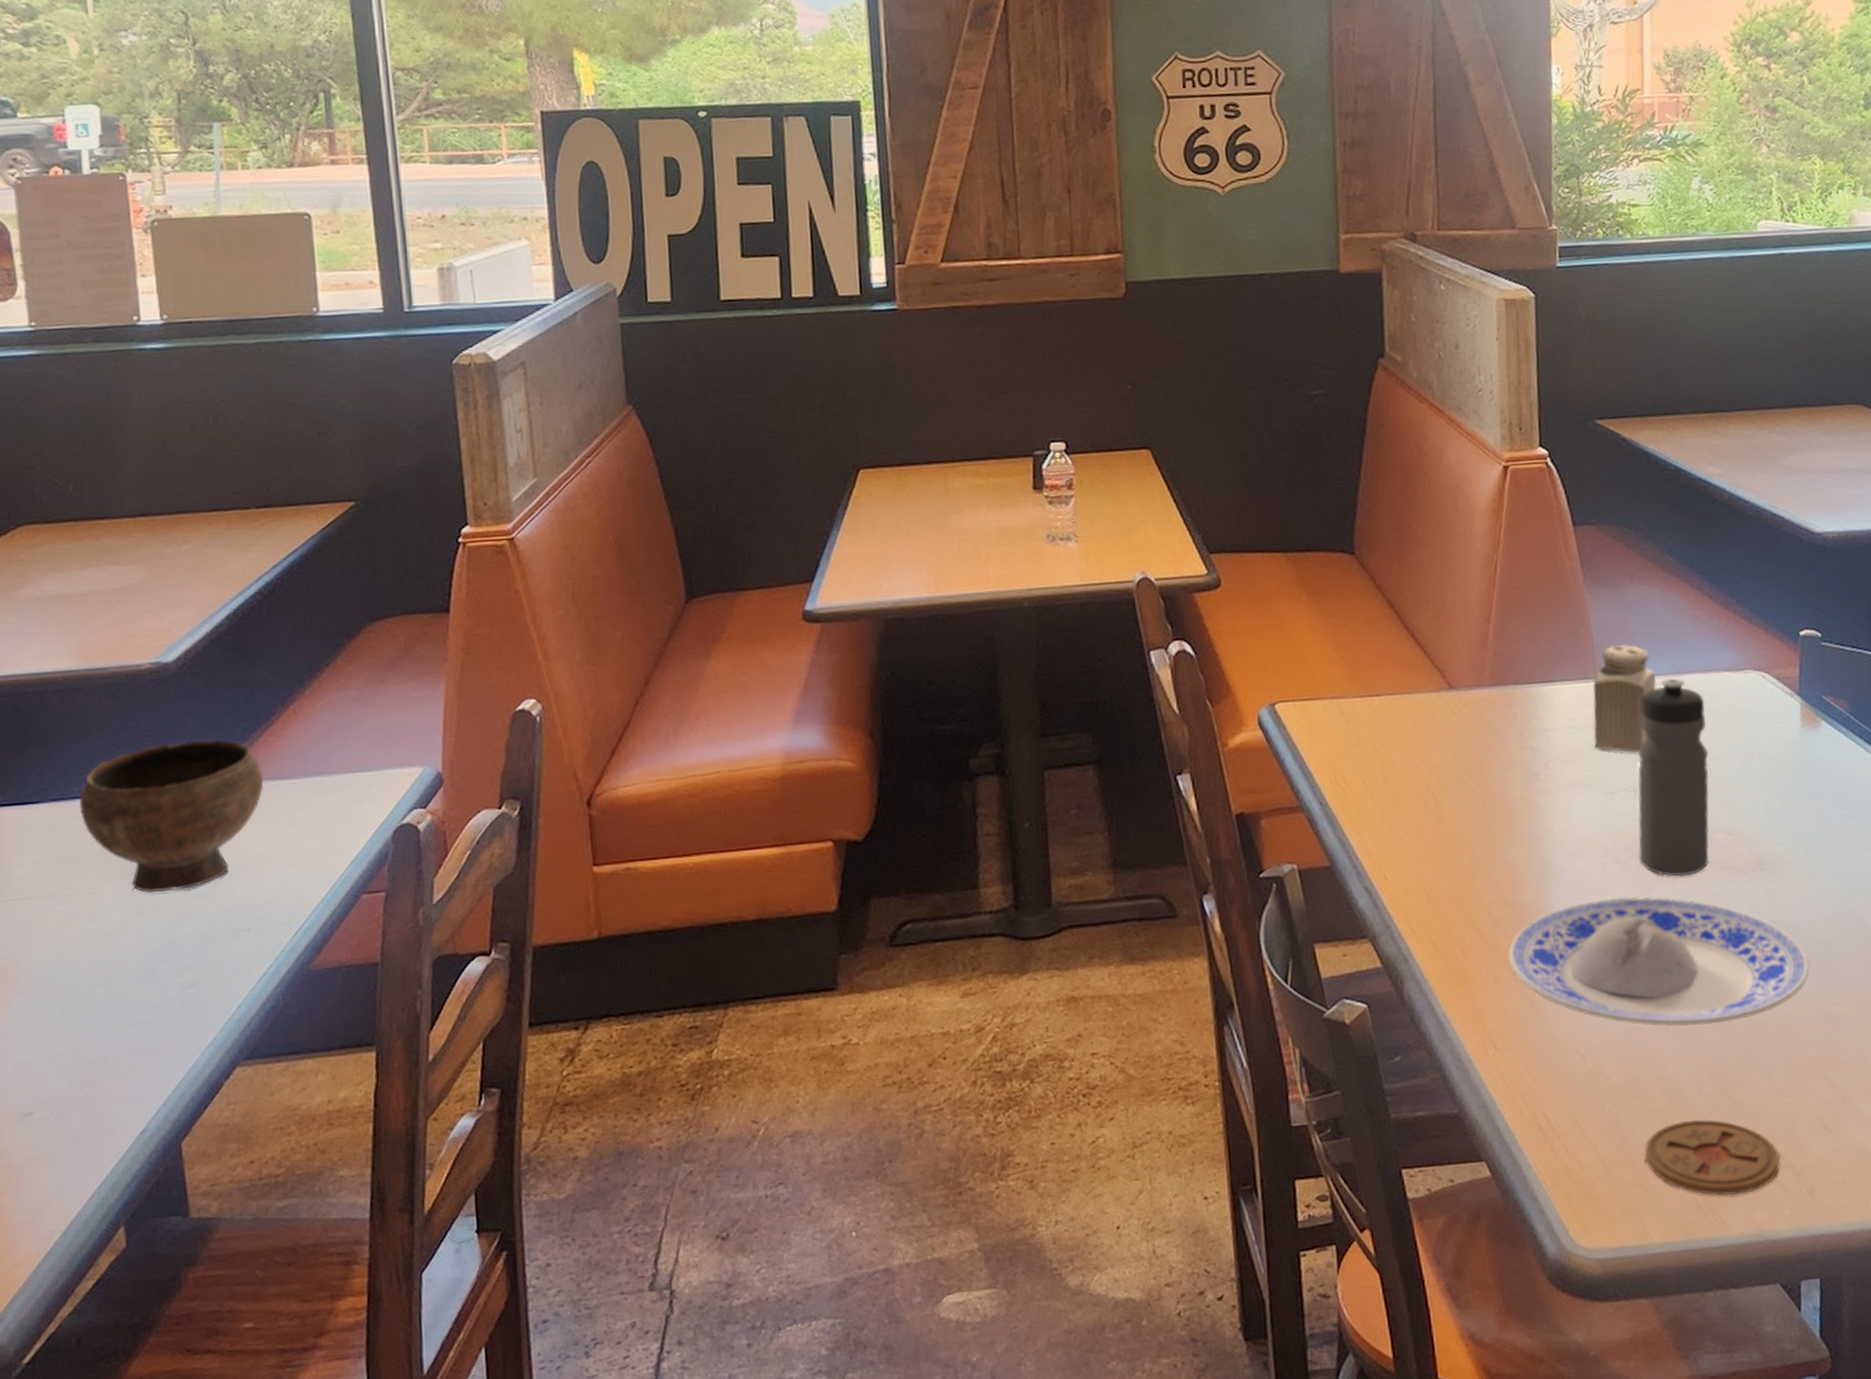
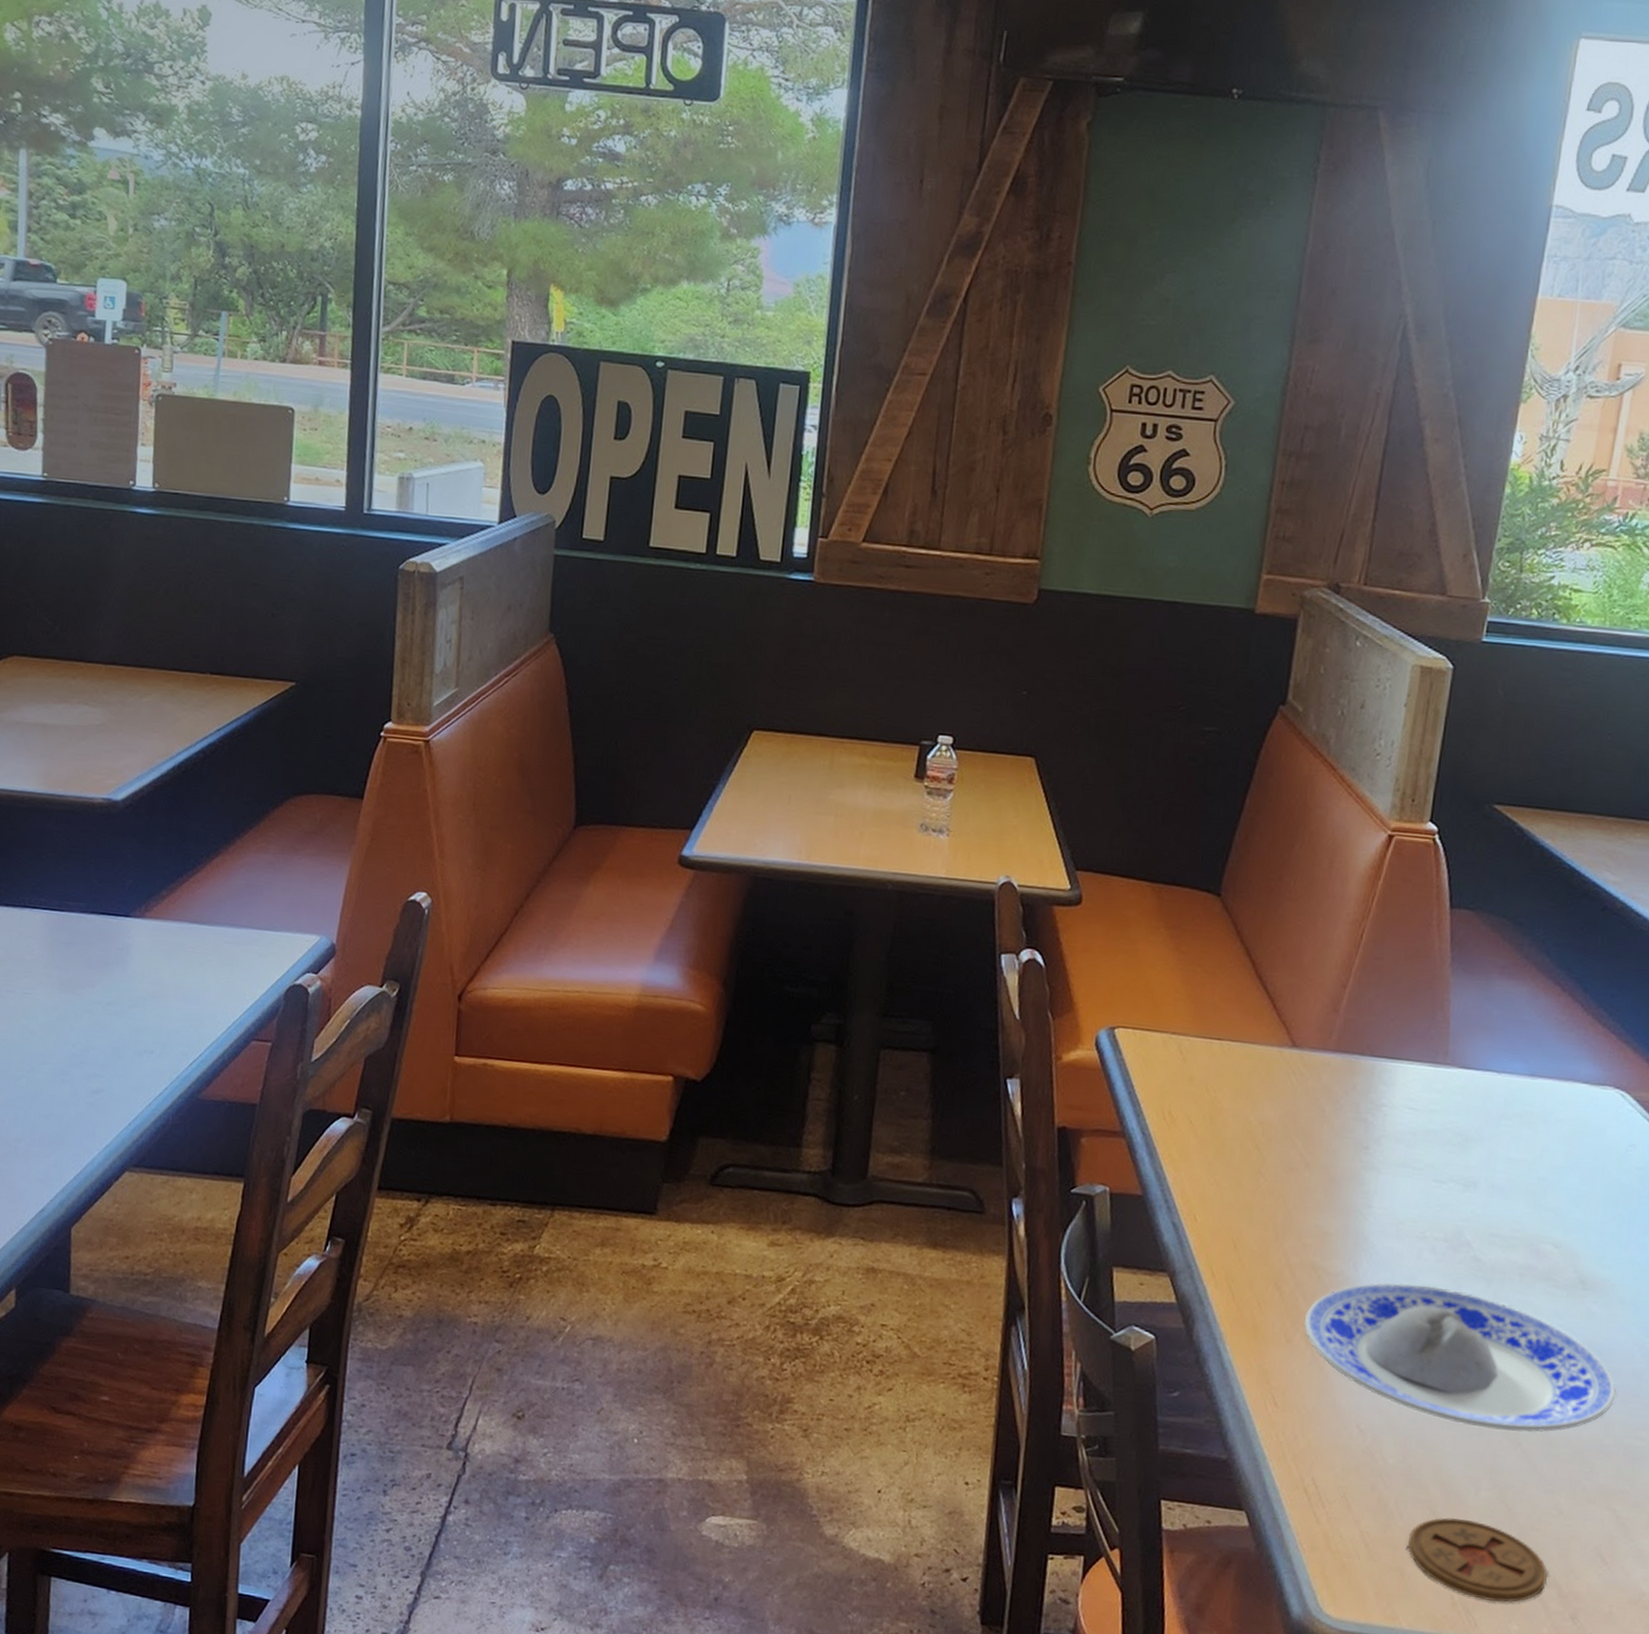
bowl: present [79,739,264,893] -> none [27,872,183,1006]
salt shaker: present [1592,644,1657,753] -> none [1431,1034,1510,1147]
water bottle: present [1638,678,1710,877] -> none [1456,1078,1556,1279]

